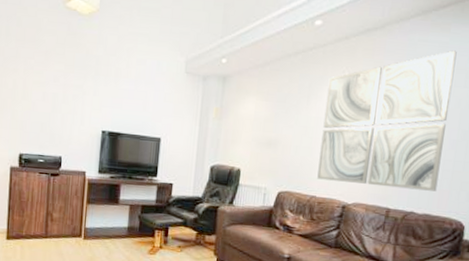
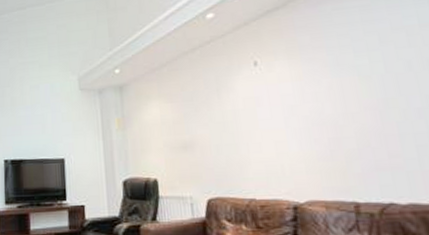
wall art: present [317,50,457,192] -> none [236,11,417,179]

